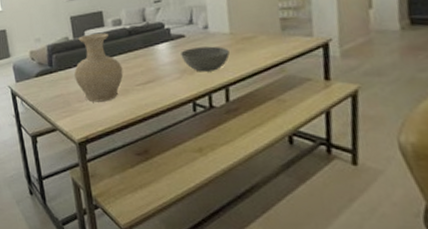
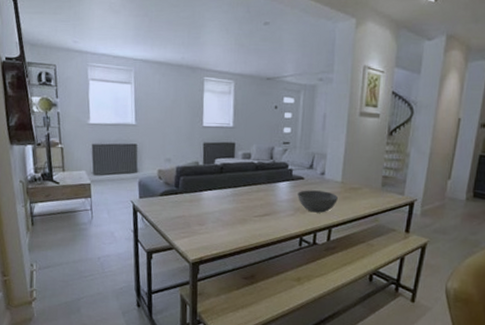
vase: present [74,33,124,102] -> none [198,163,245,228]

